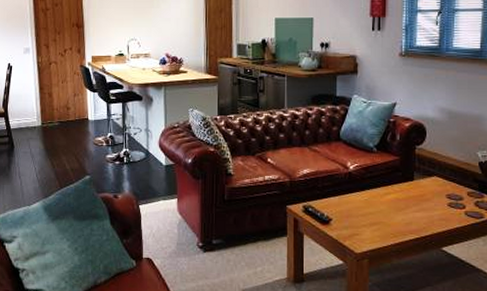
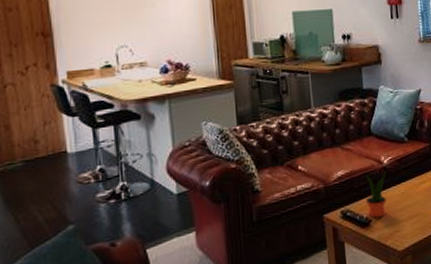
potted plant: none [328,177,350,218] -> present [365,171,387,218]

